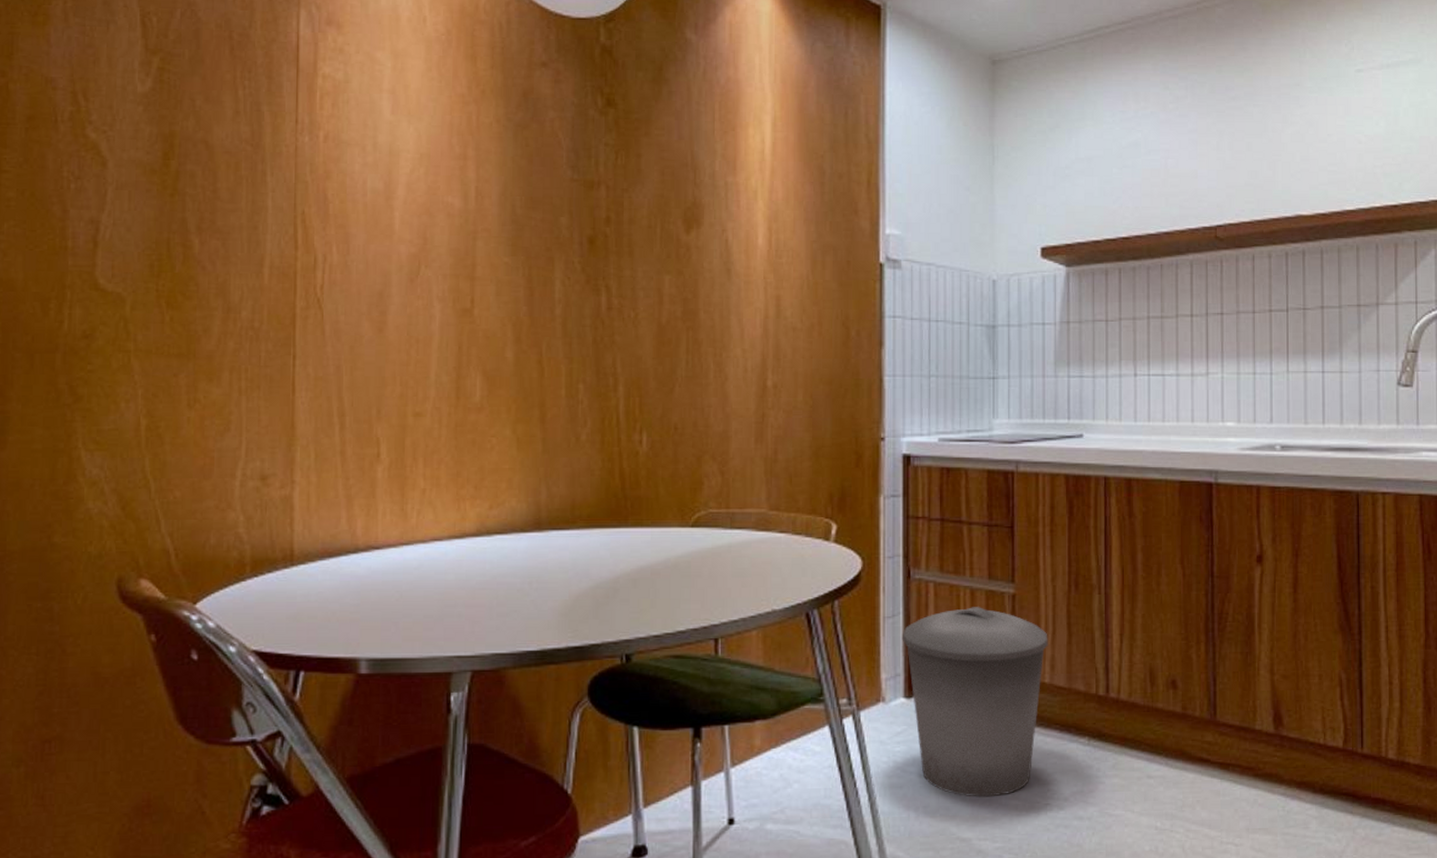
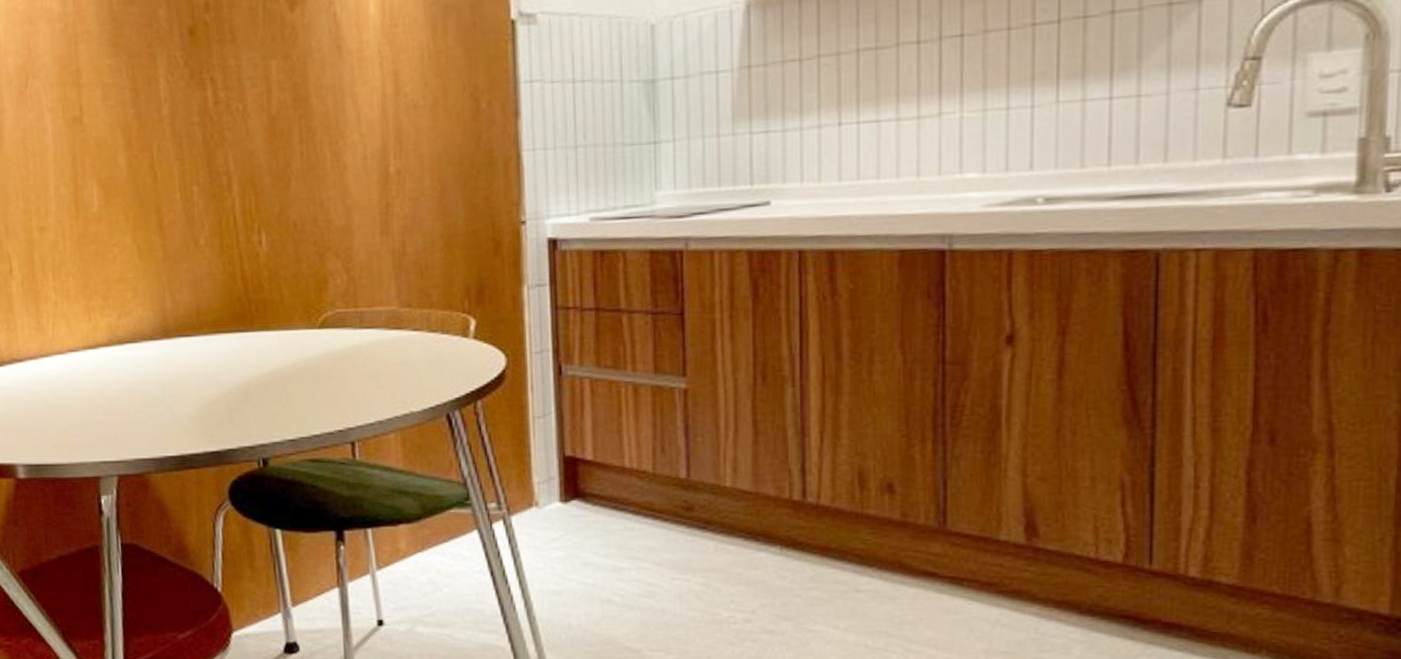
trash can: present [902,607,1048,797] -> none [554,404,729,607]

